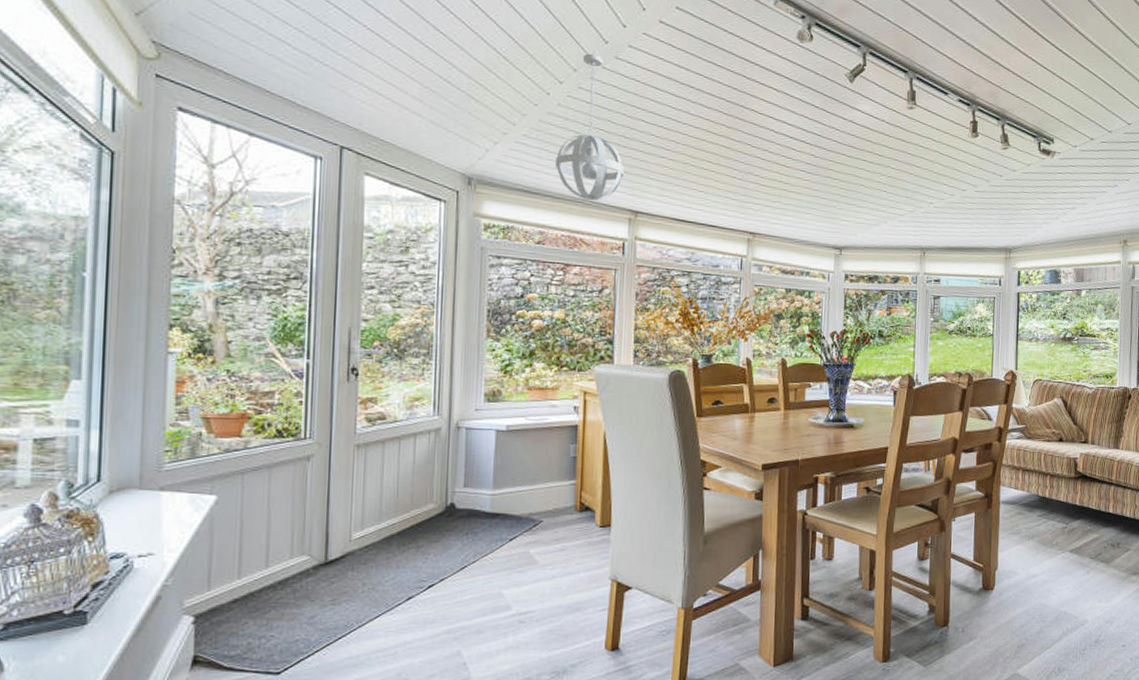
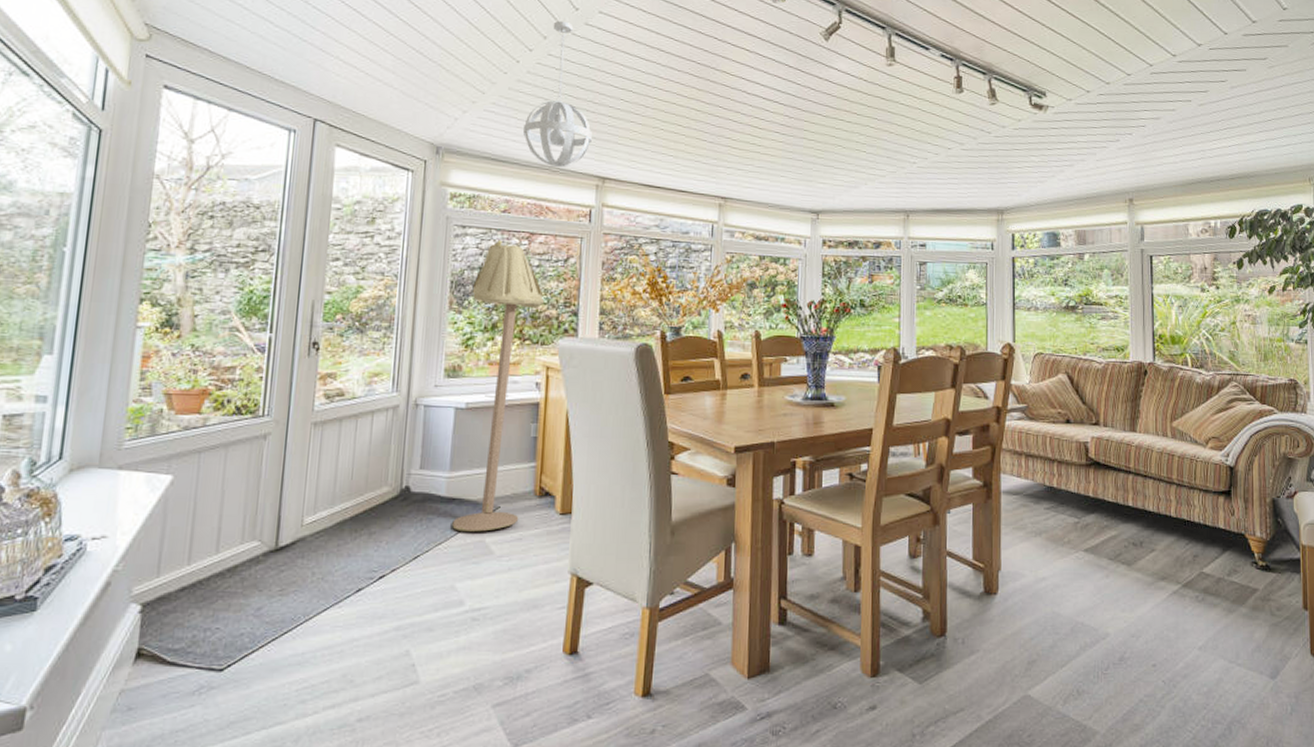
floor lamp: none [497,270,580,544] -> present [452,240,544,532]

